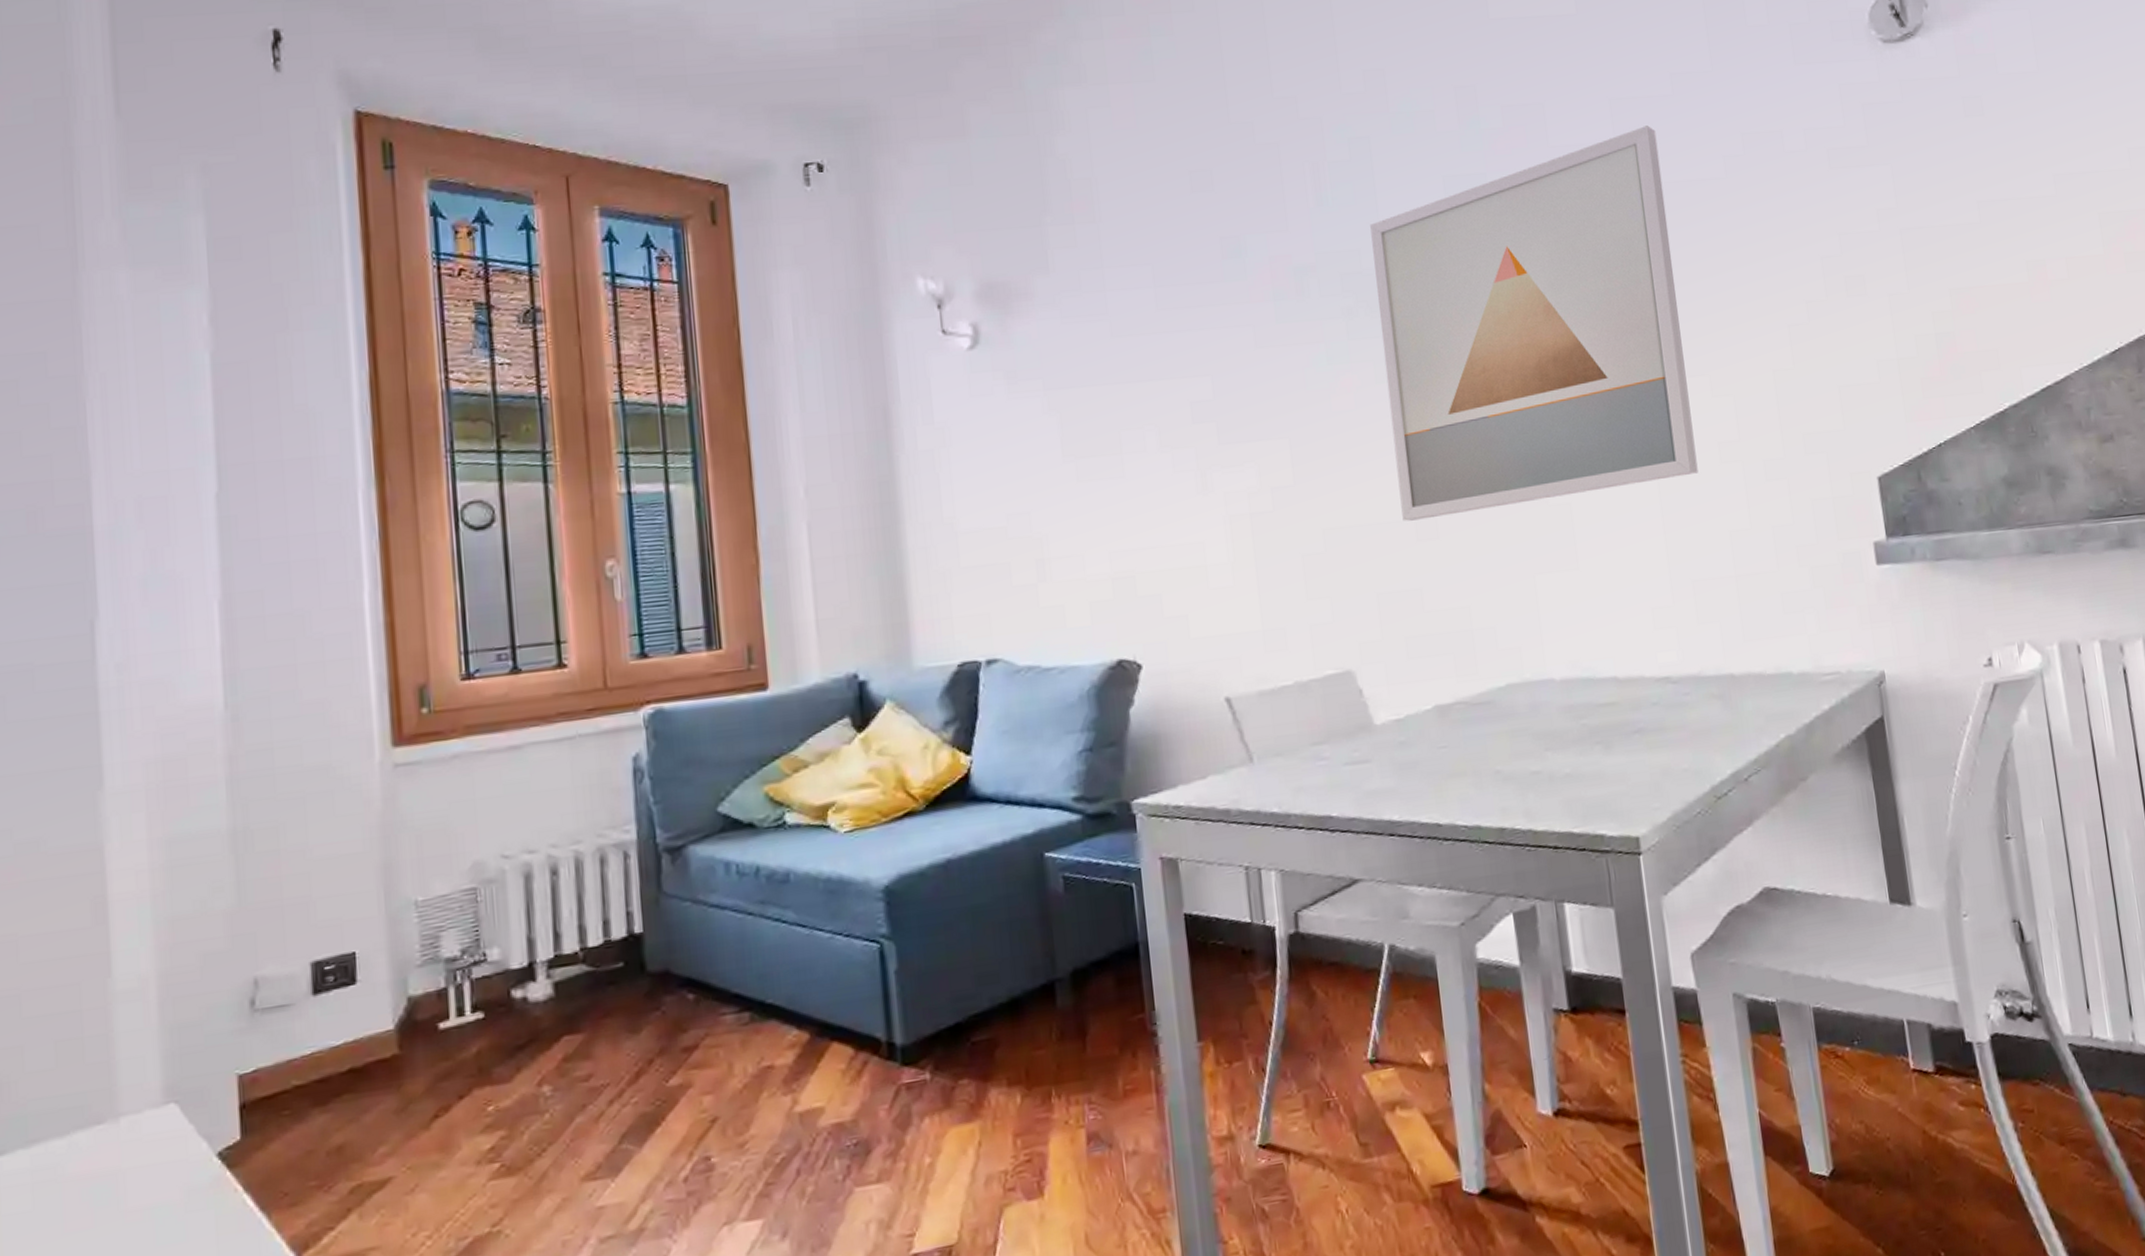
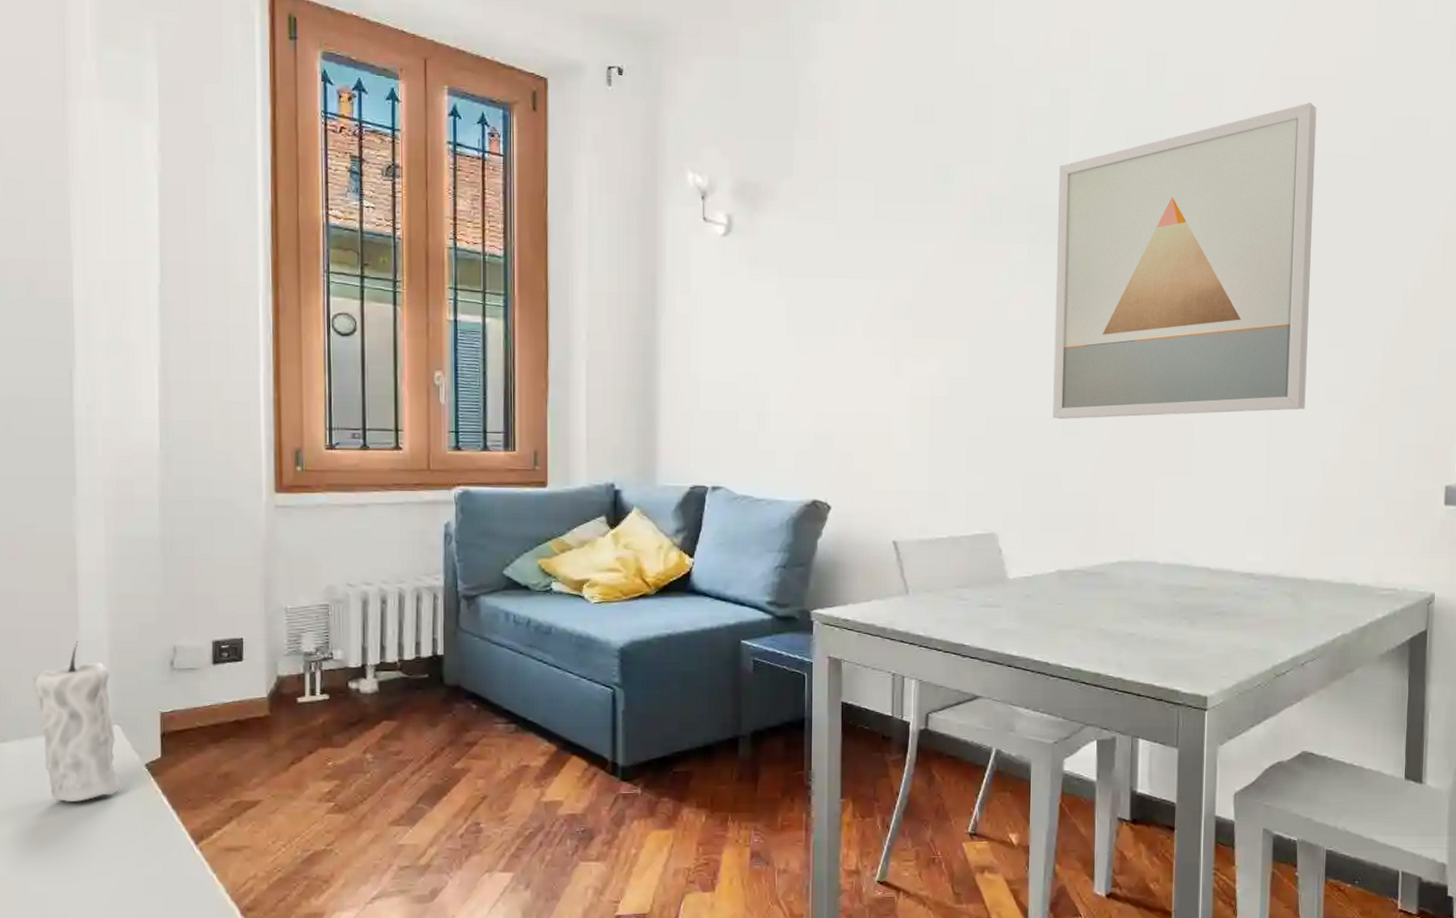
candle: none [41,991,183,1229] -> present [32,641,122,803]

